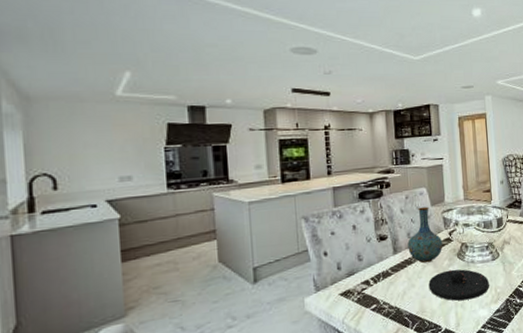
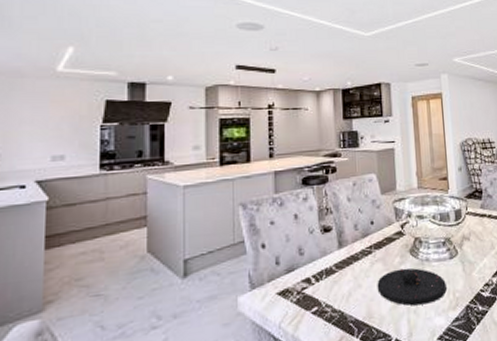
vase: present [407,206,443,263] -> none [354,195,394,260]

